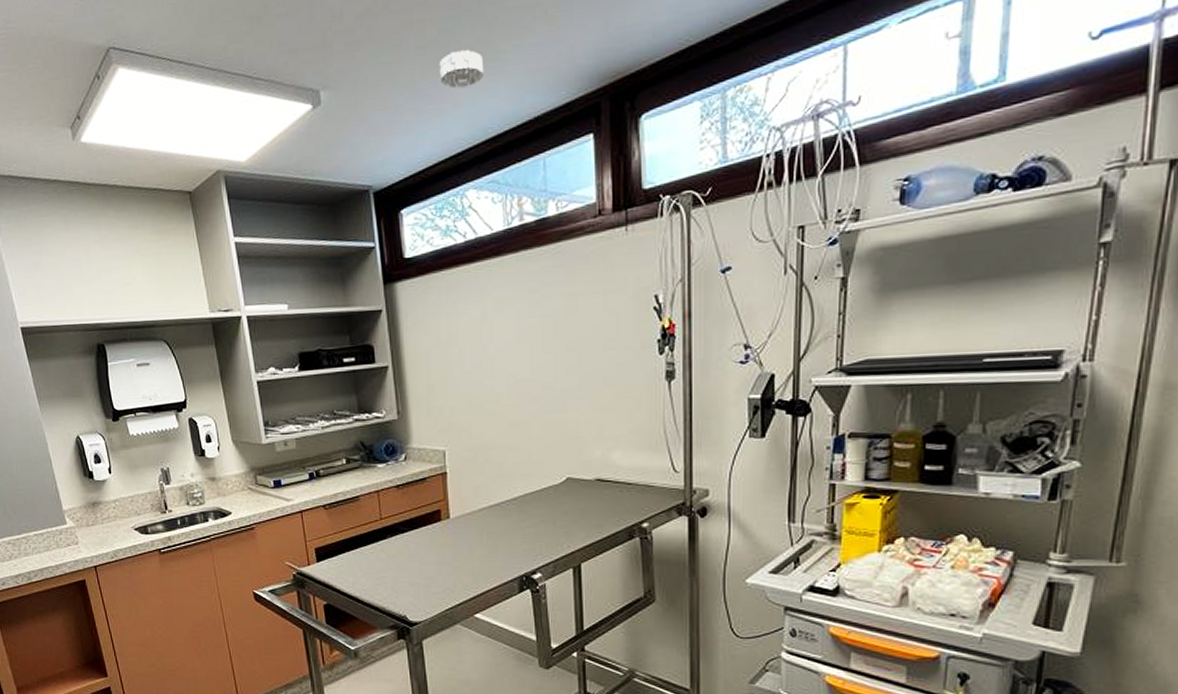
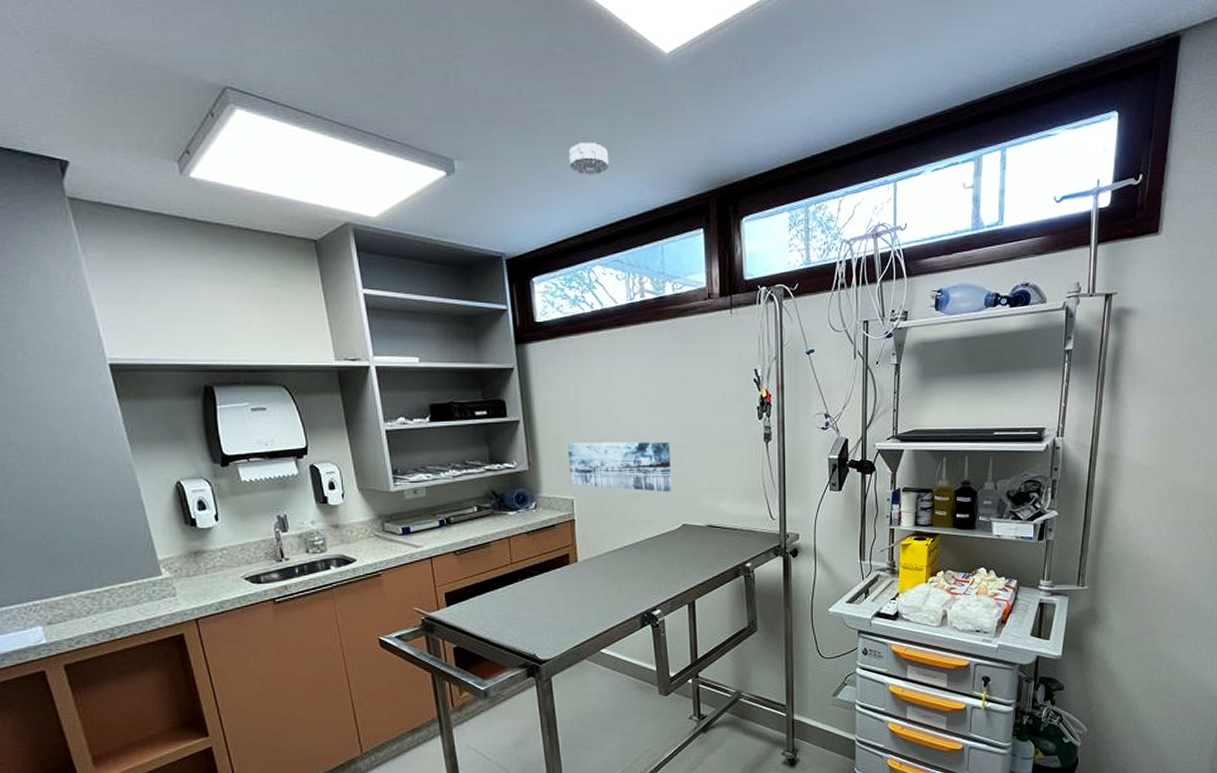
wall art: none [438,384,555,442] -> present [567,441,672,493]

